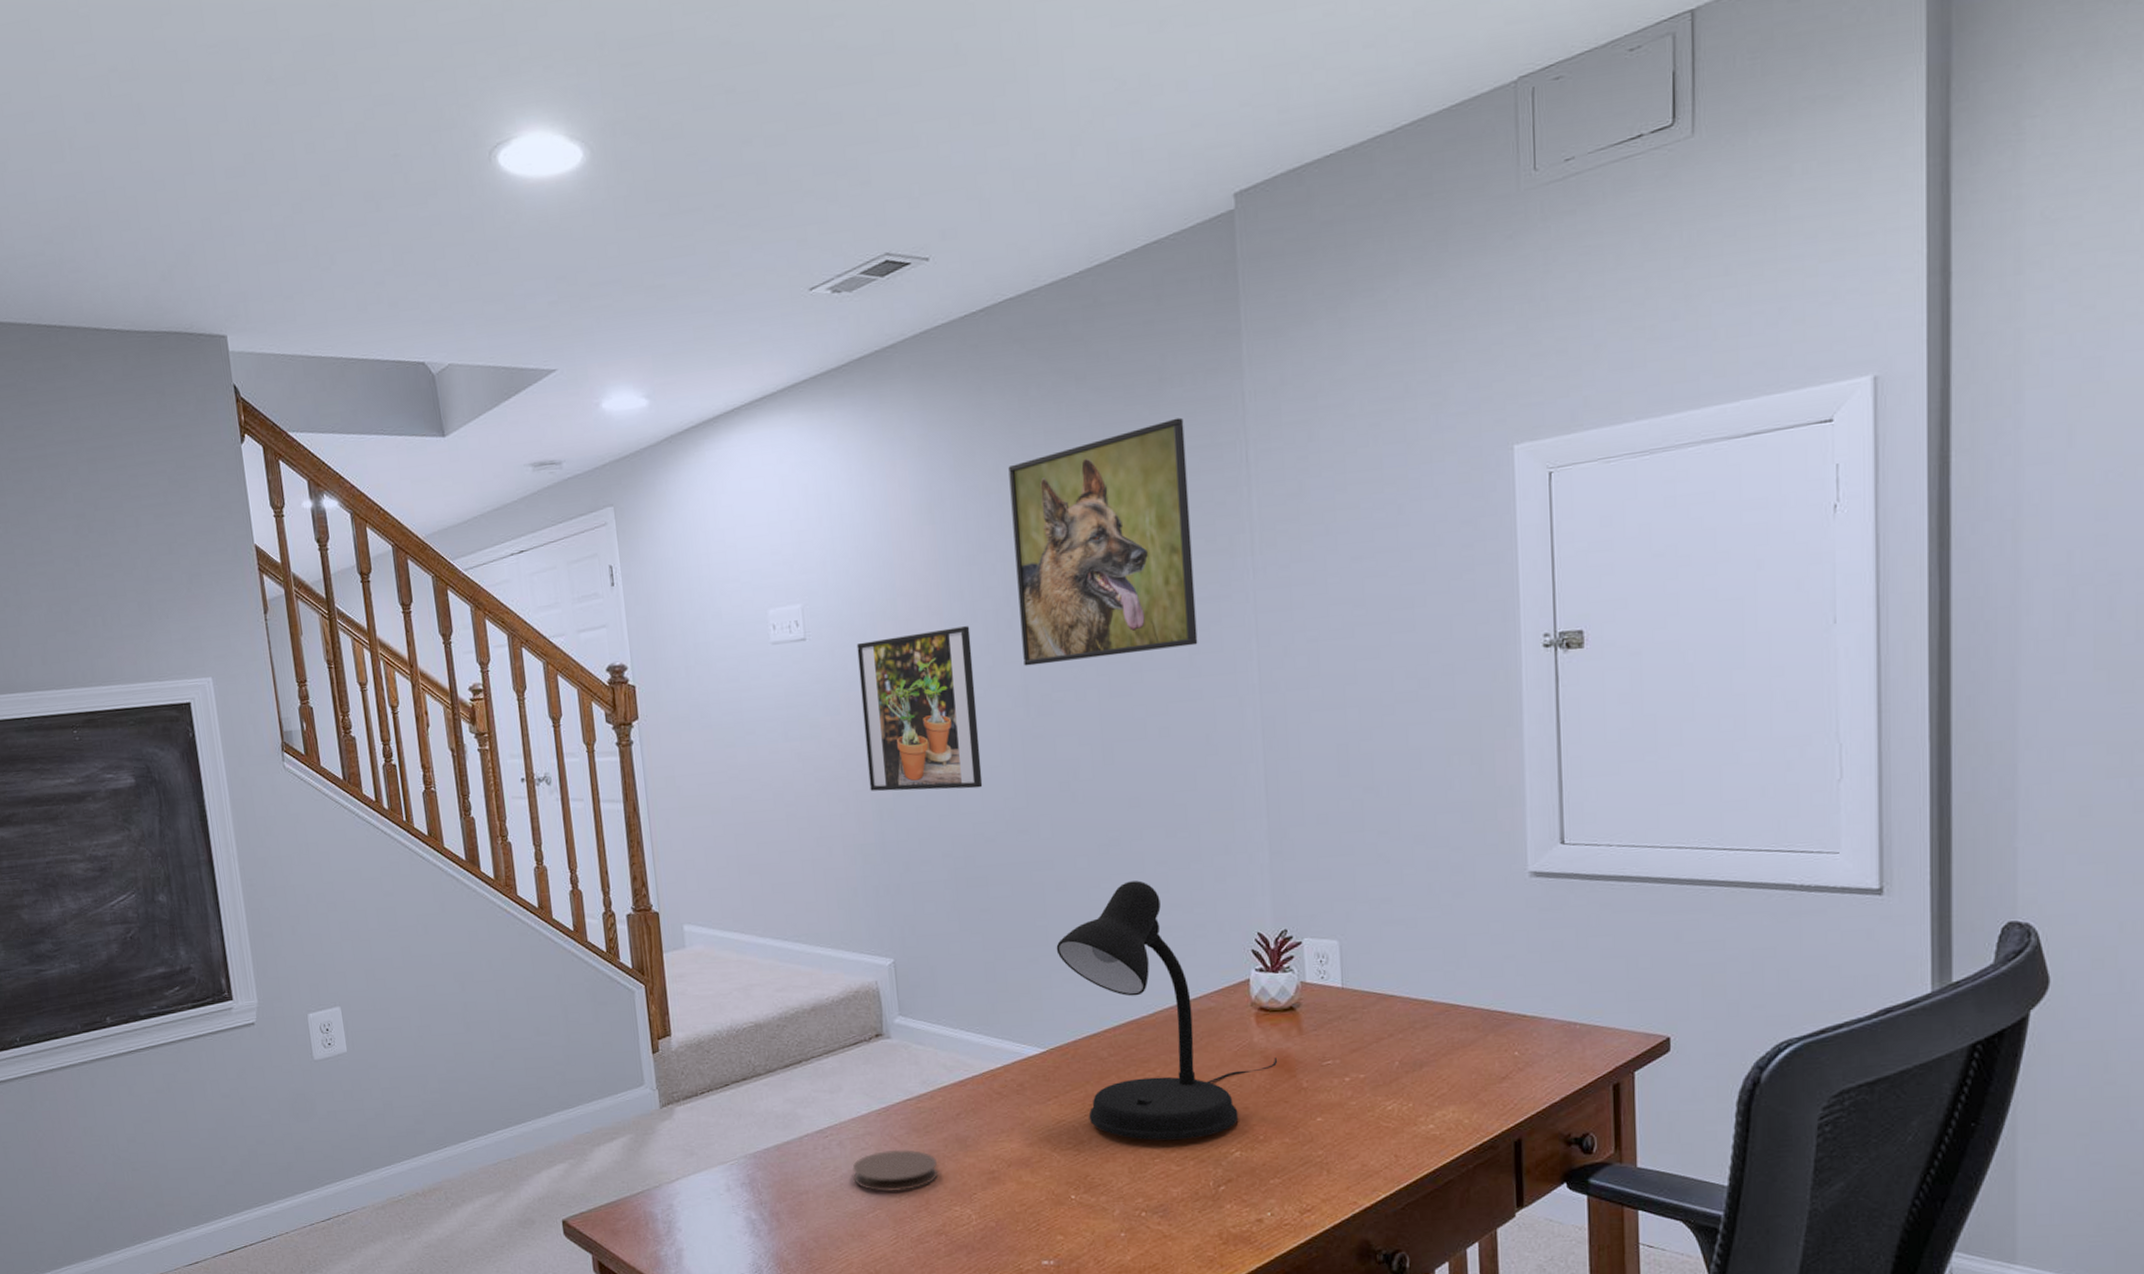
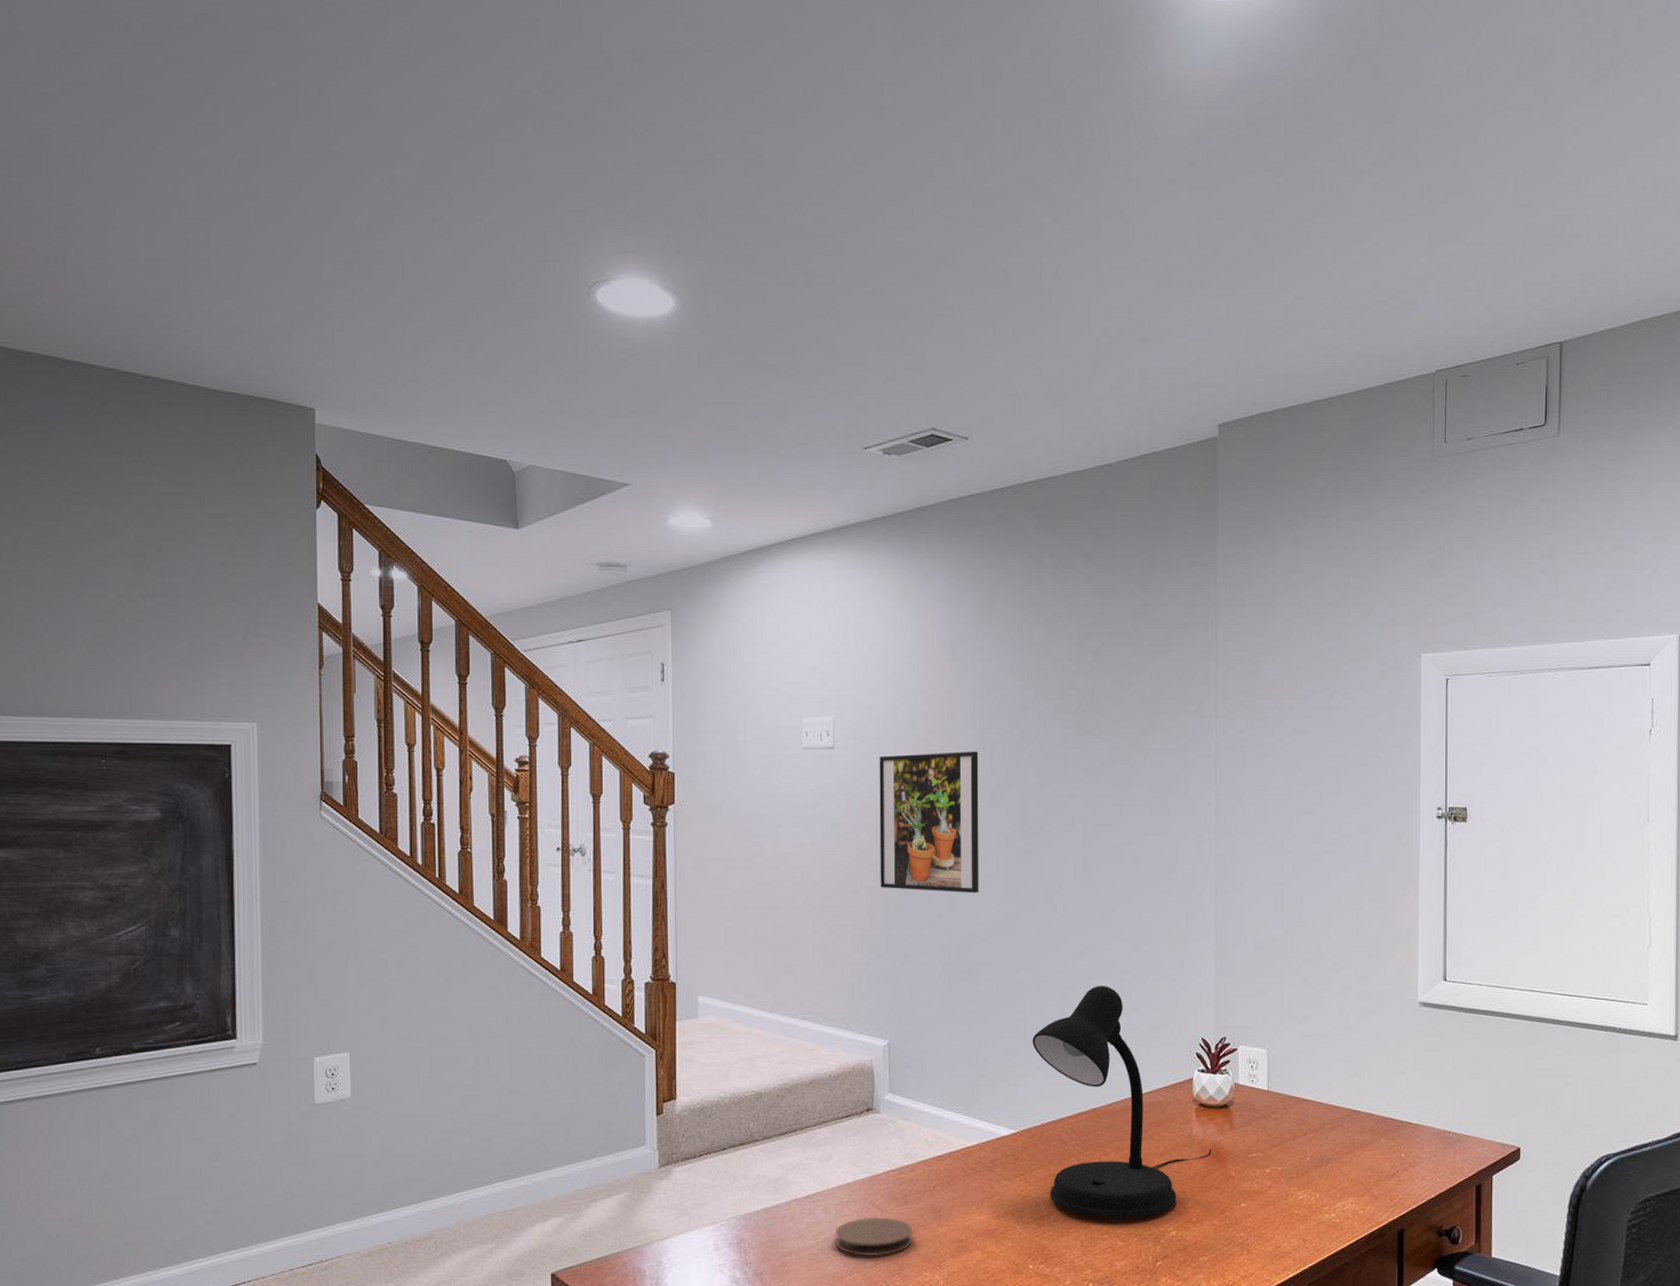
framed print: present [1008,417,1198,666] -> none [1021,598,1168,791]

